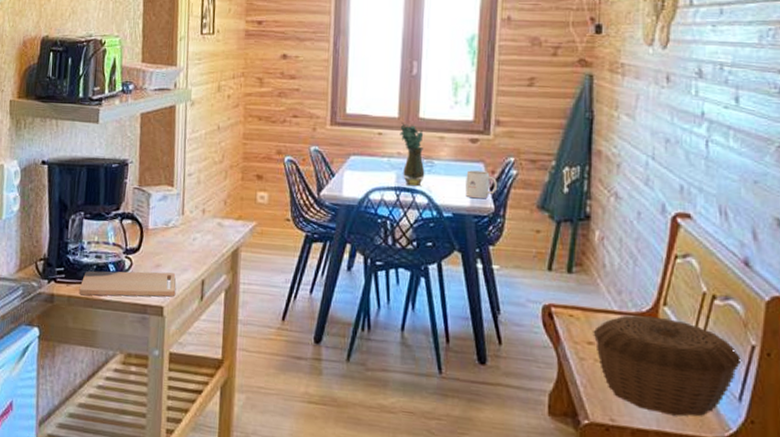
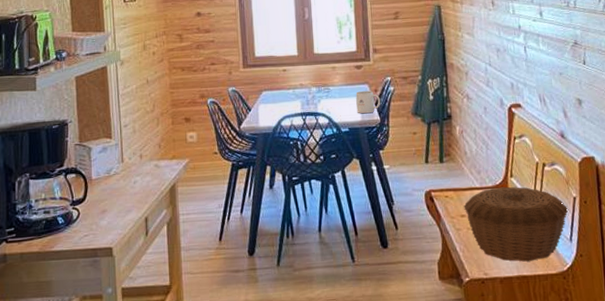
cutting board: present [79,270,176,297] -> none [30,216,123,251]
vase: present [400,122,425,186] -> none [300,58,324,110]

